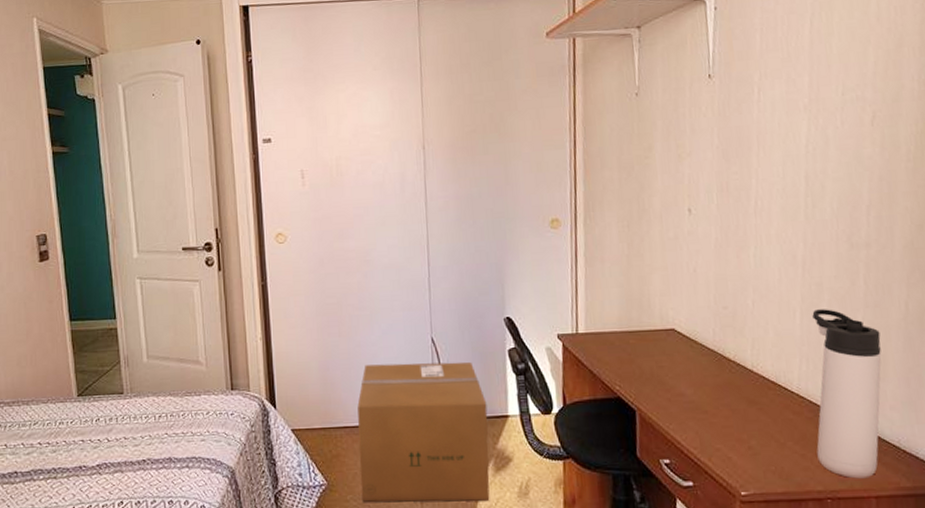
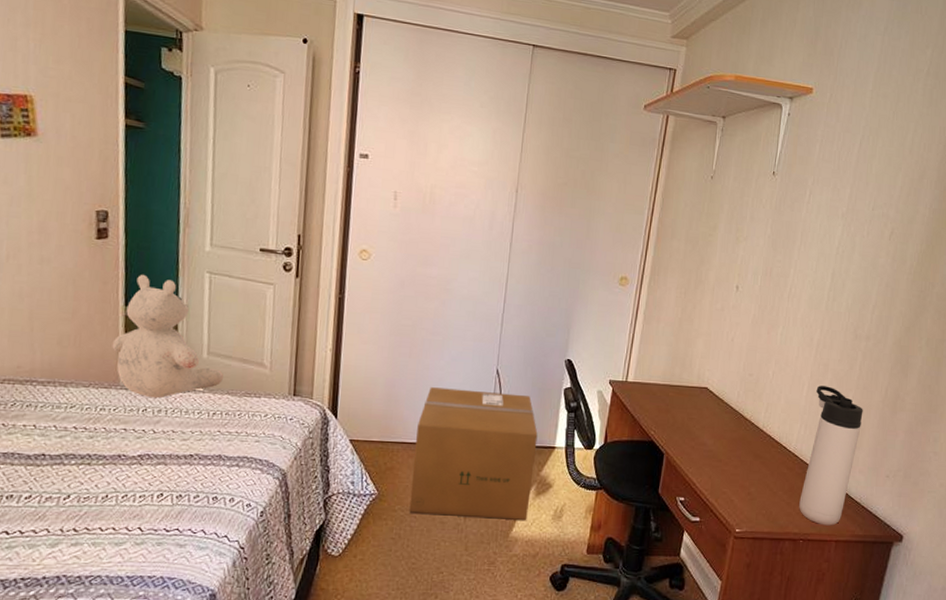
stuffed animal: none [63,289,164,408] -> present [112,275,223,399]

